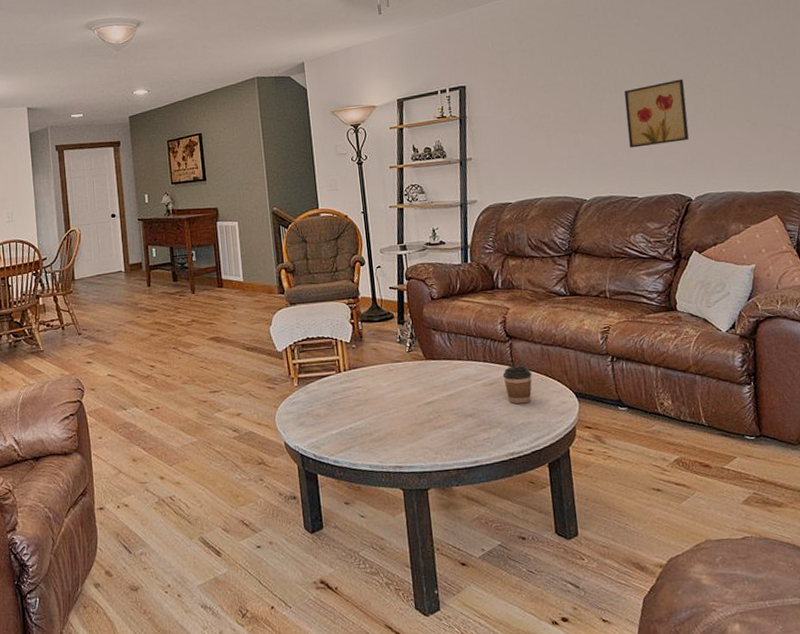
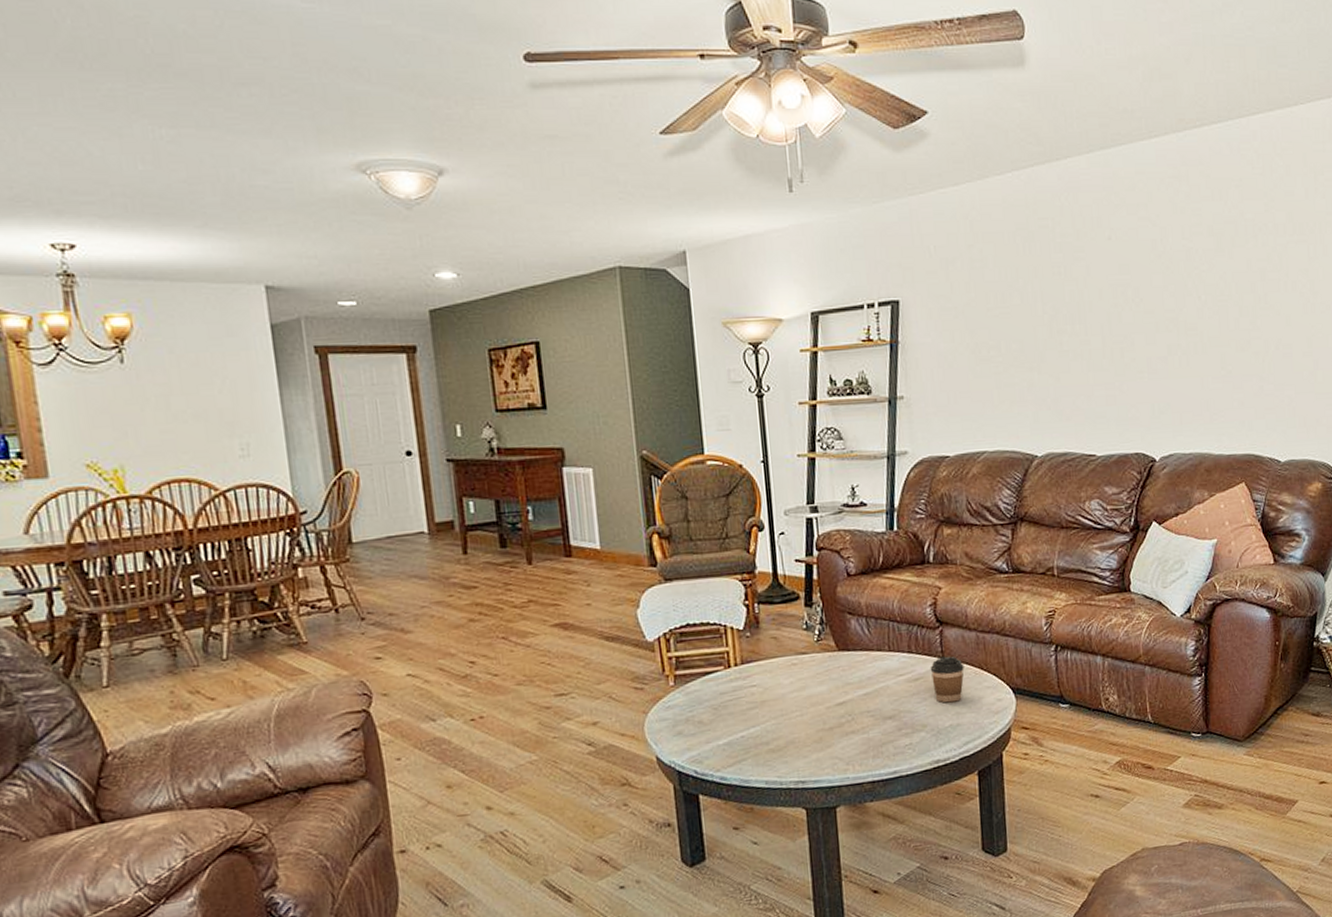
wall art: present [624,79,689,148] -> none [1088,311,1158,394]

